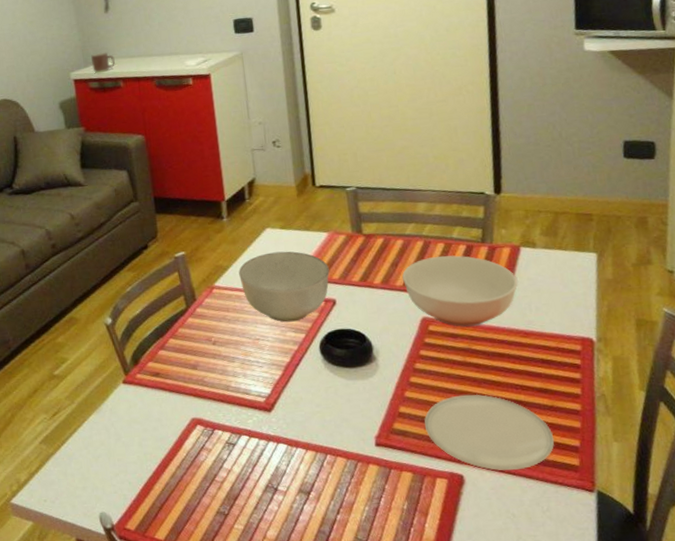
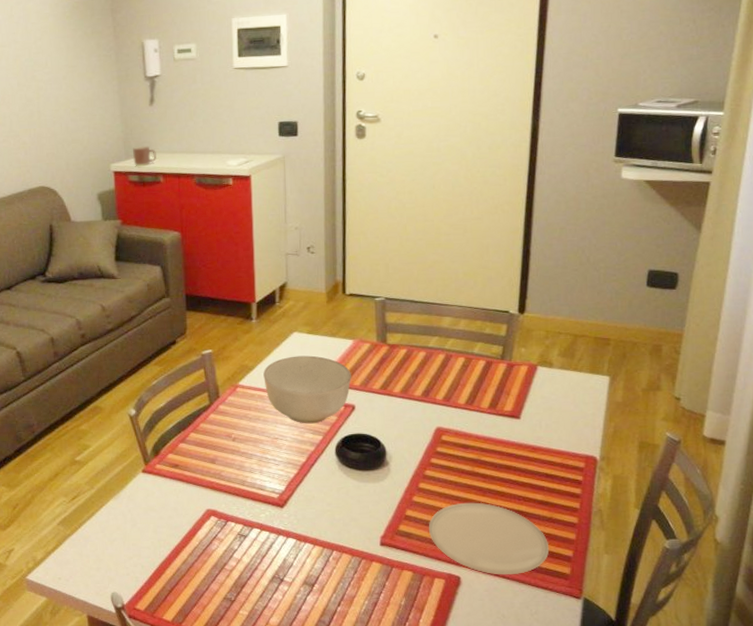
bowl: present [402,255,518,327] -> none [421,370,532,439]

